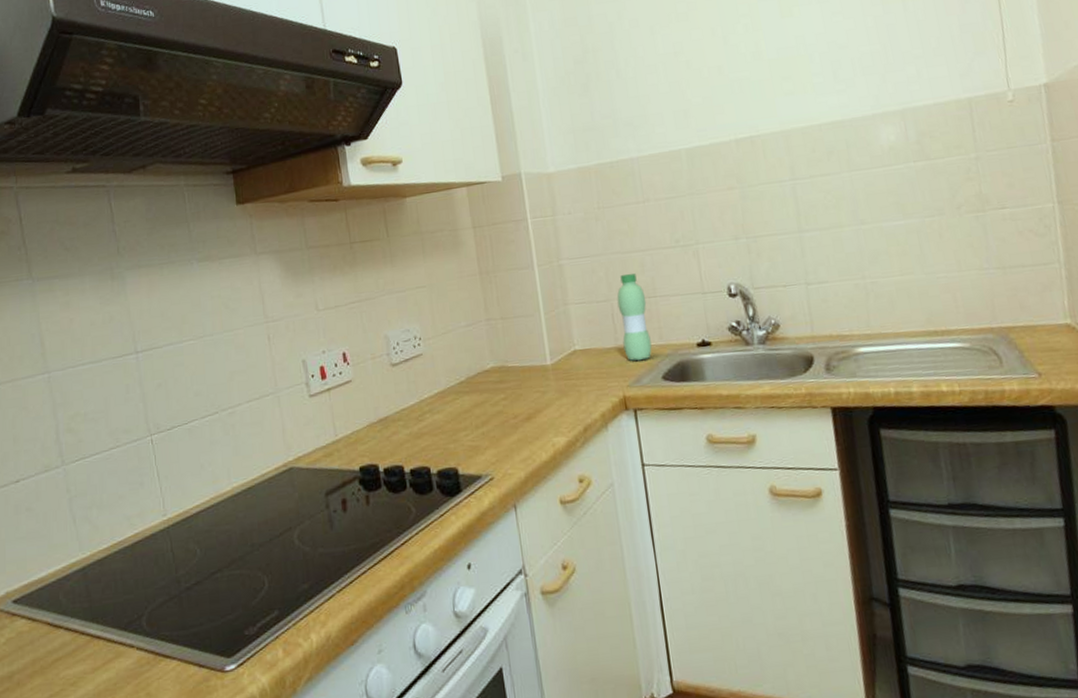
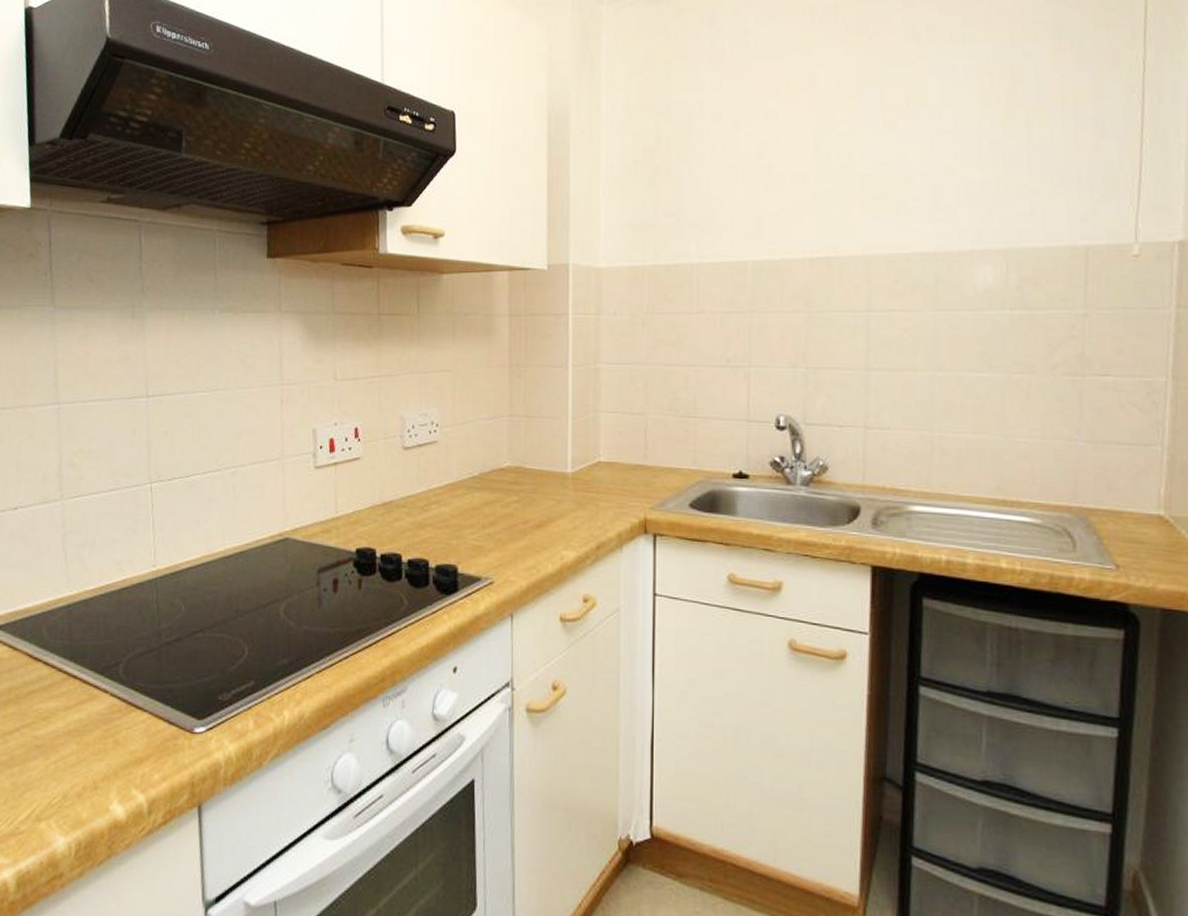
water bottle: present [617,273,652,361] -> none [652,388,685,484]

